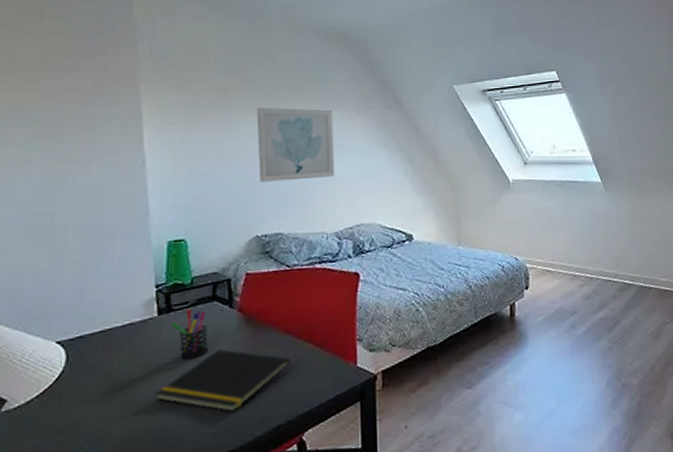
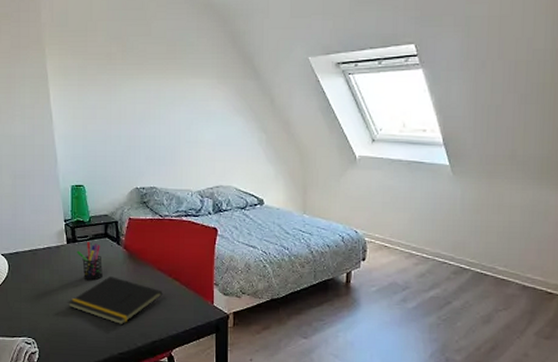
wall art: present [256,107,335,183] -> none [135,73,199,142]

